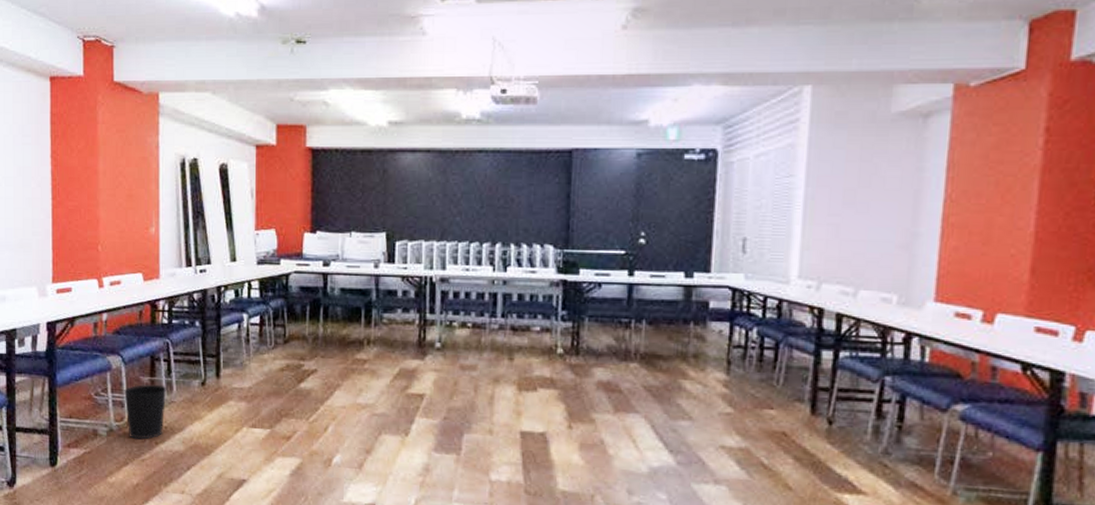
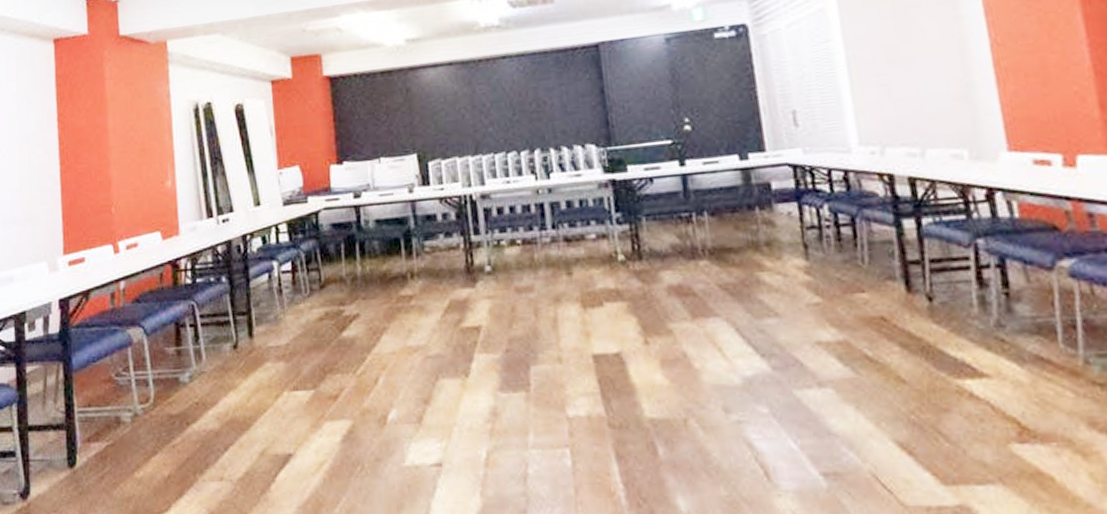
wastebasket: present [123,384,167,440] -> none [147,354,196,422]

